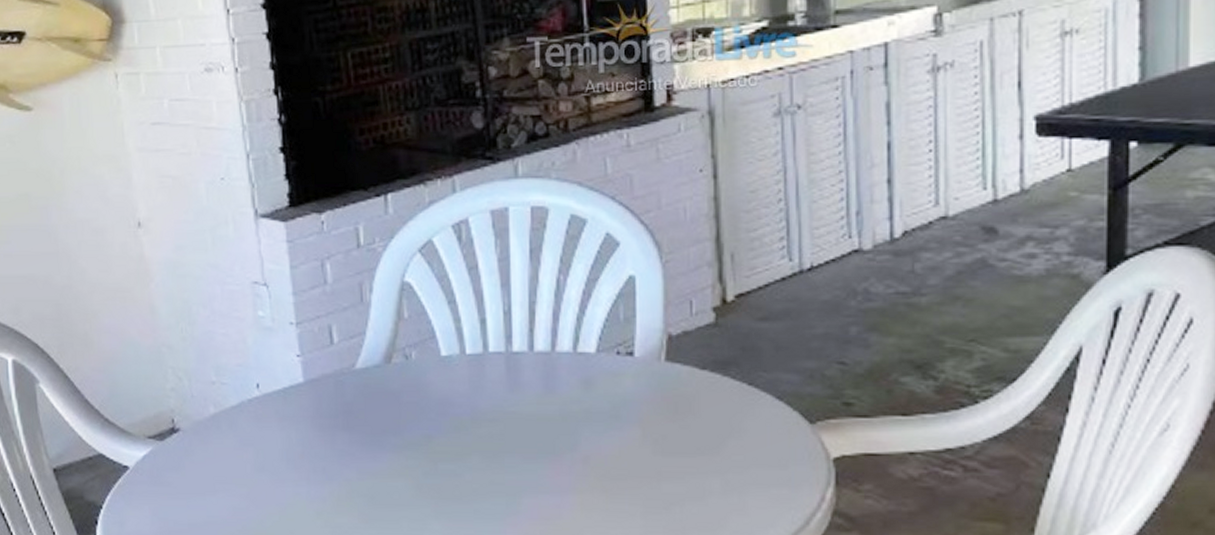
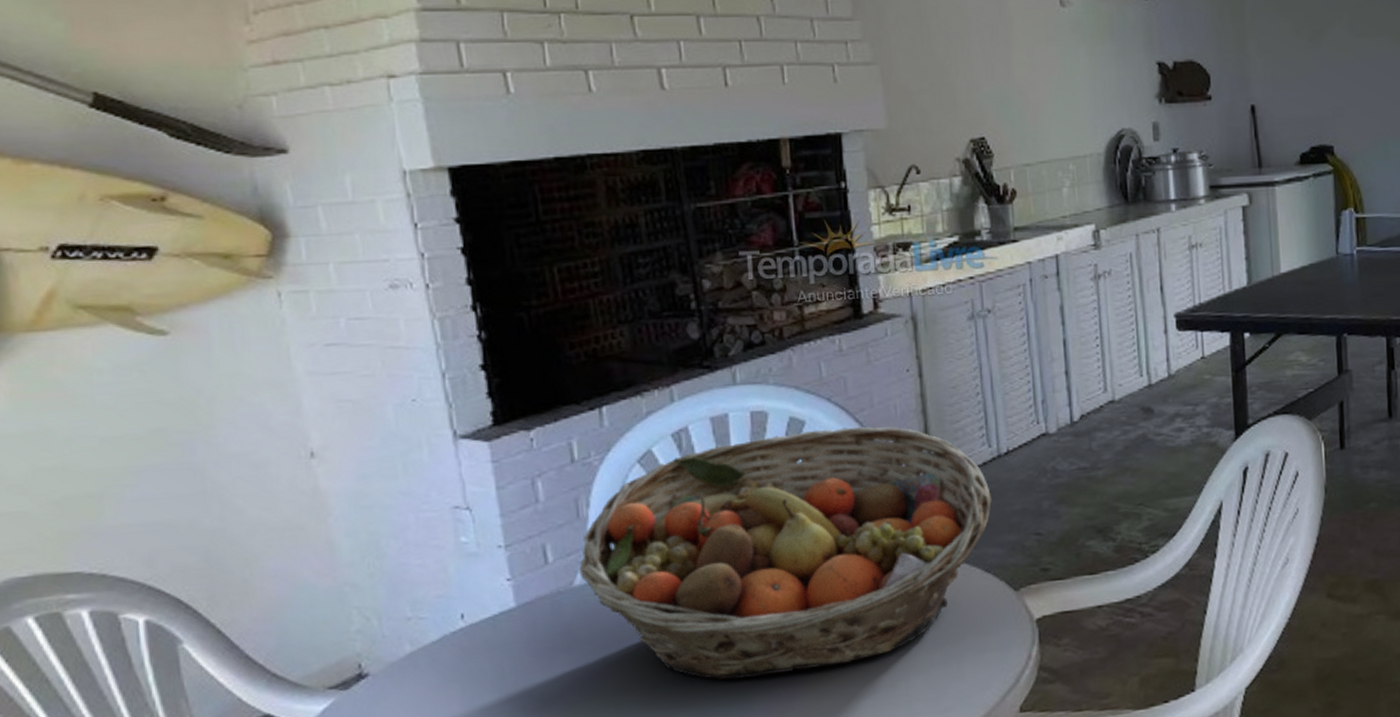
fruit basket: none [360,229,789,480] -> present [578,426,992,680]

